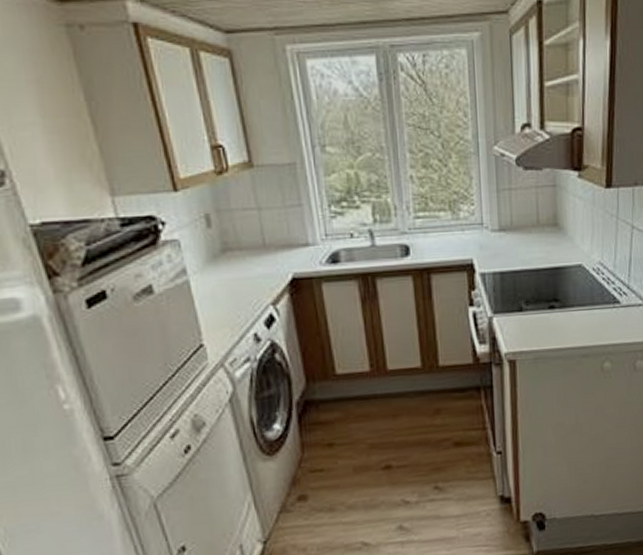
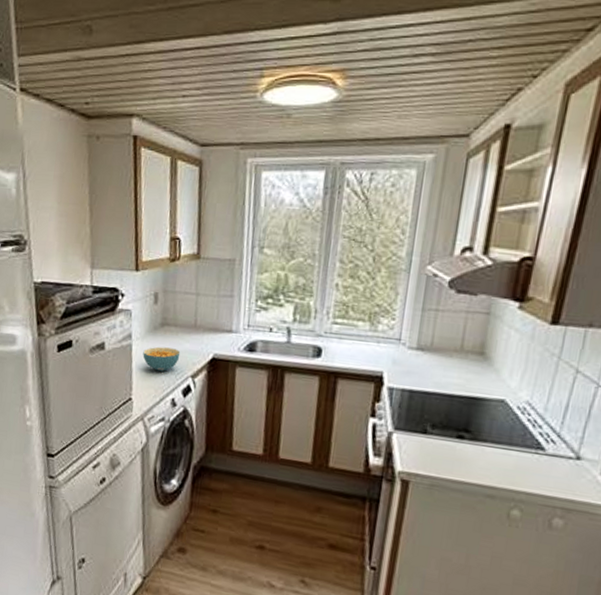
cereal bowl: none [205,276,254,306] -> present [143,346,181,372]

